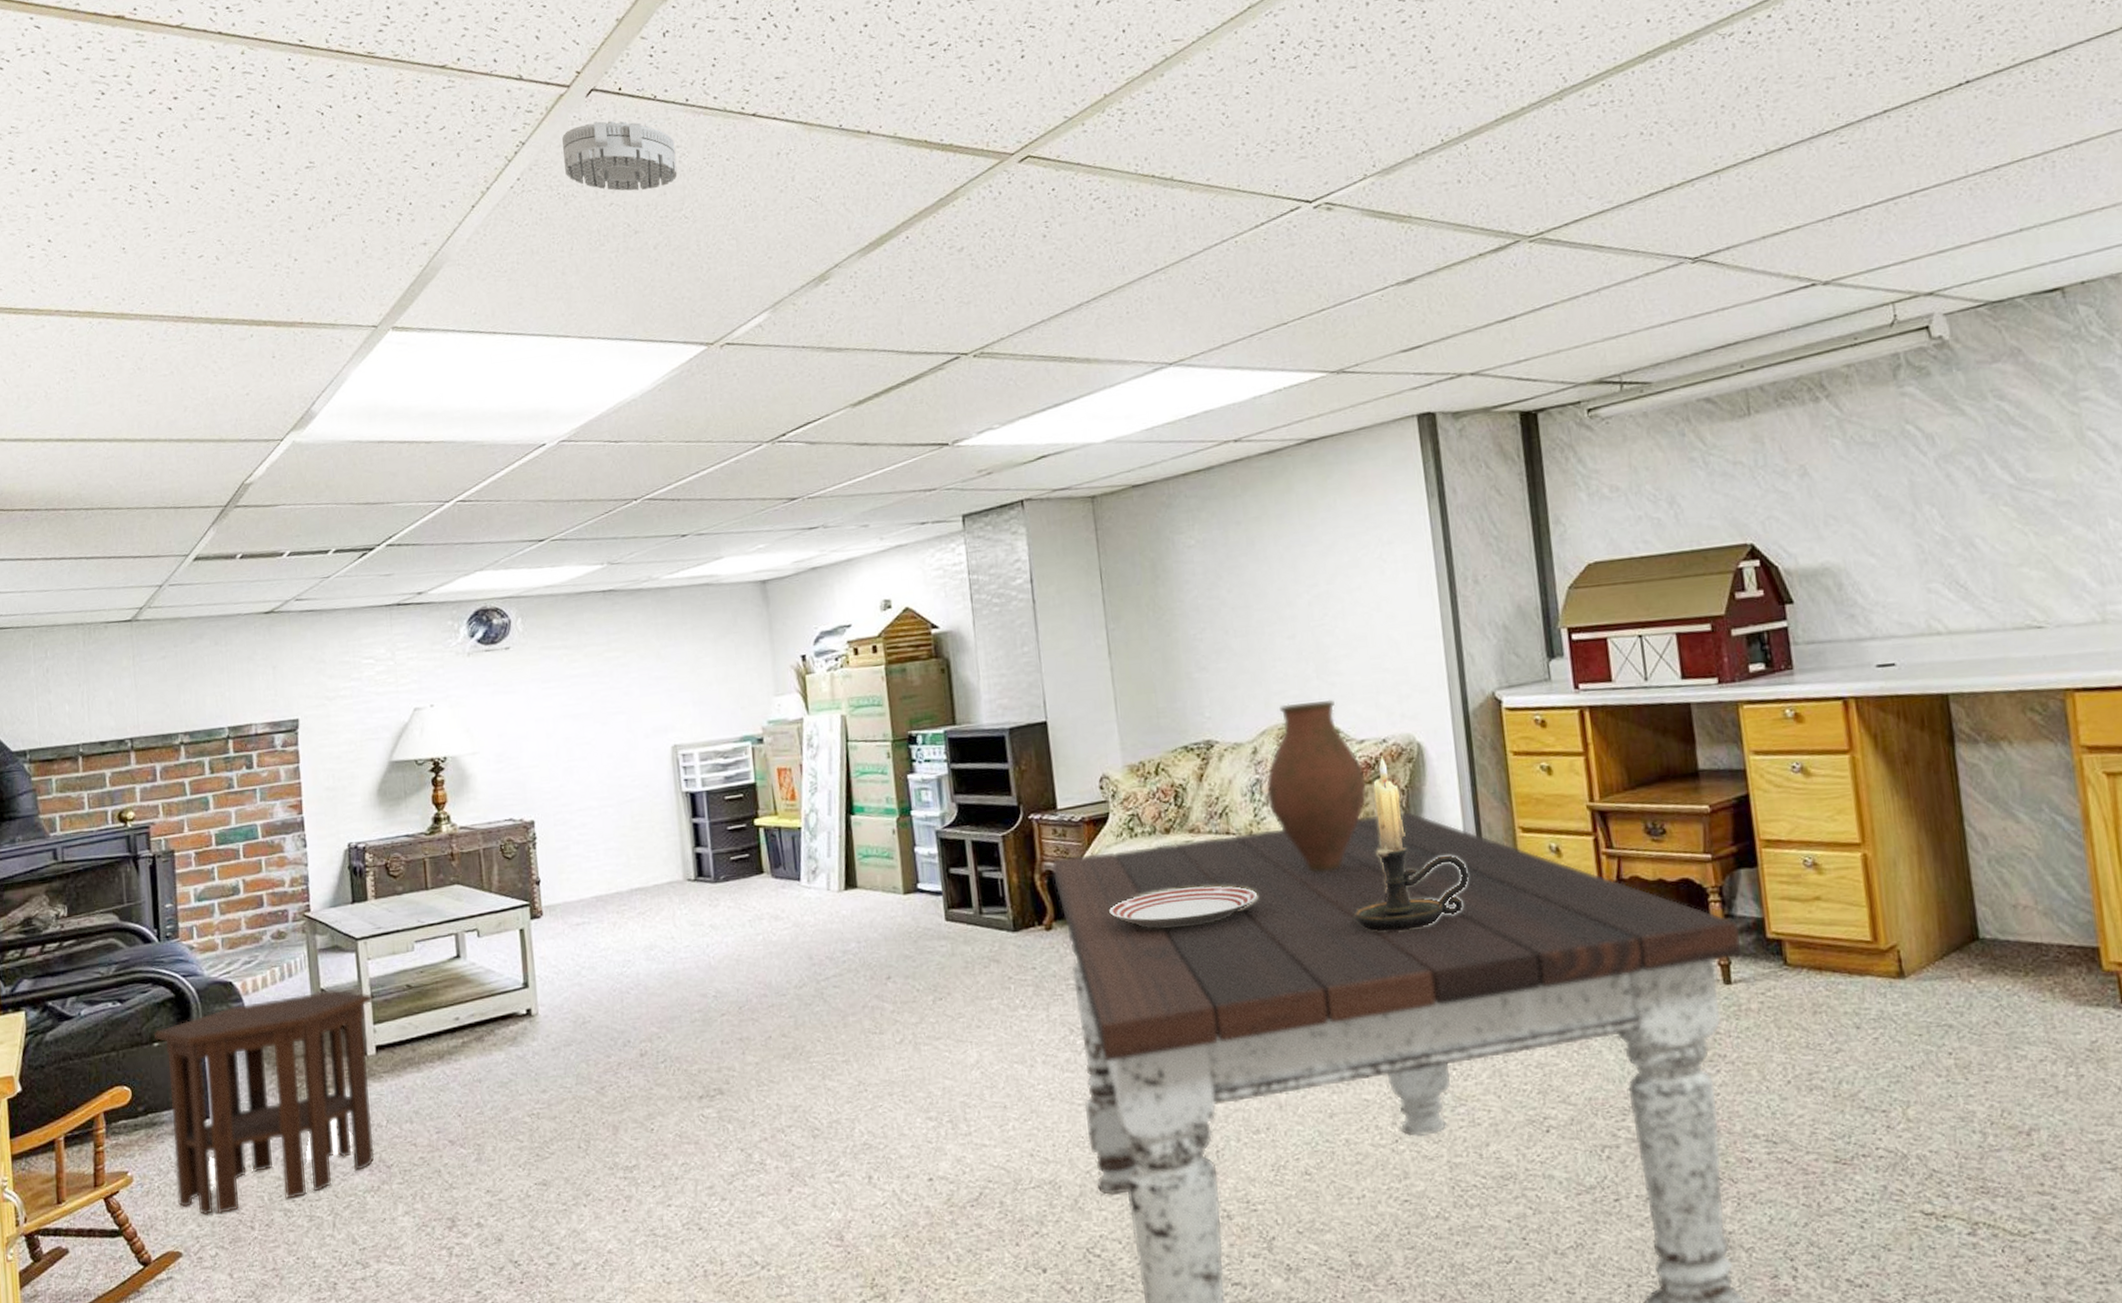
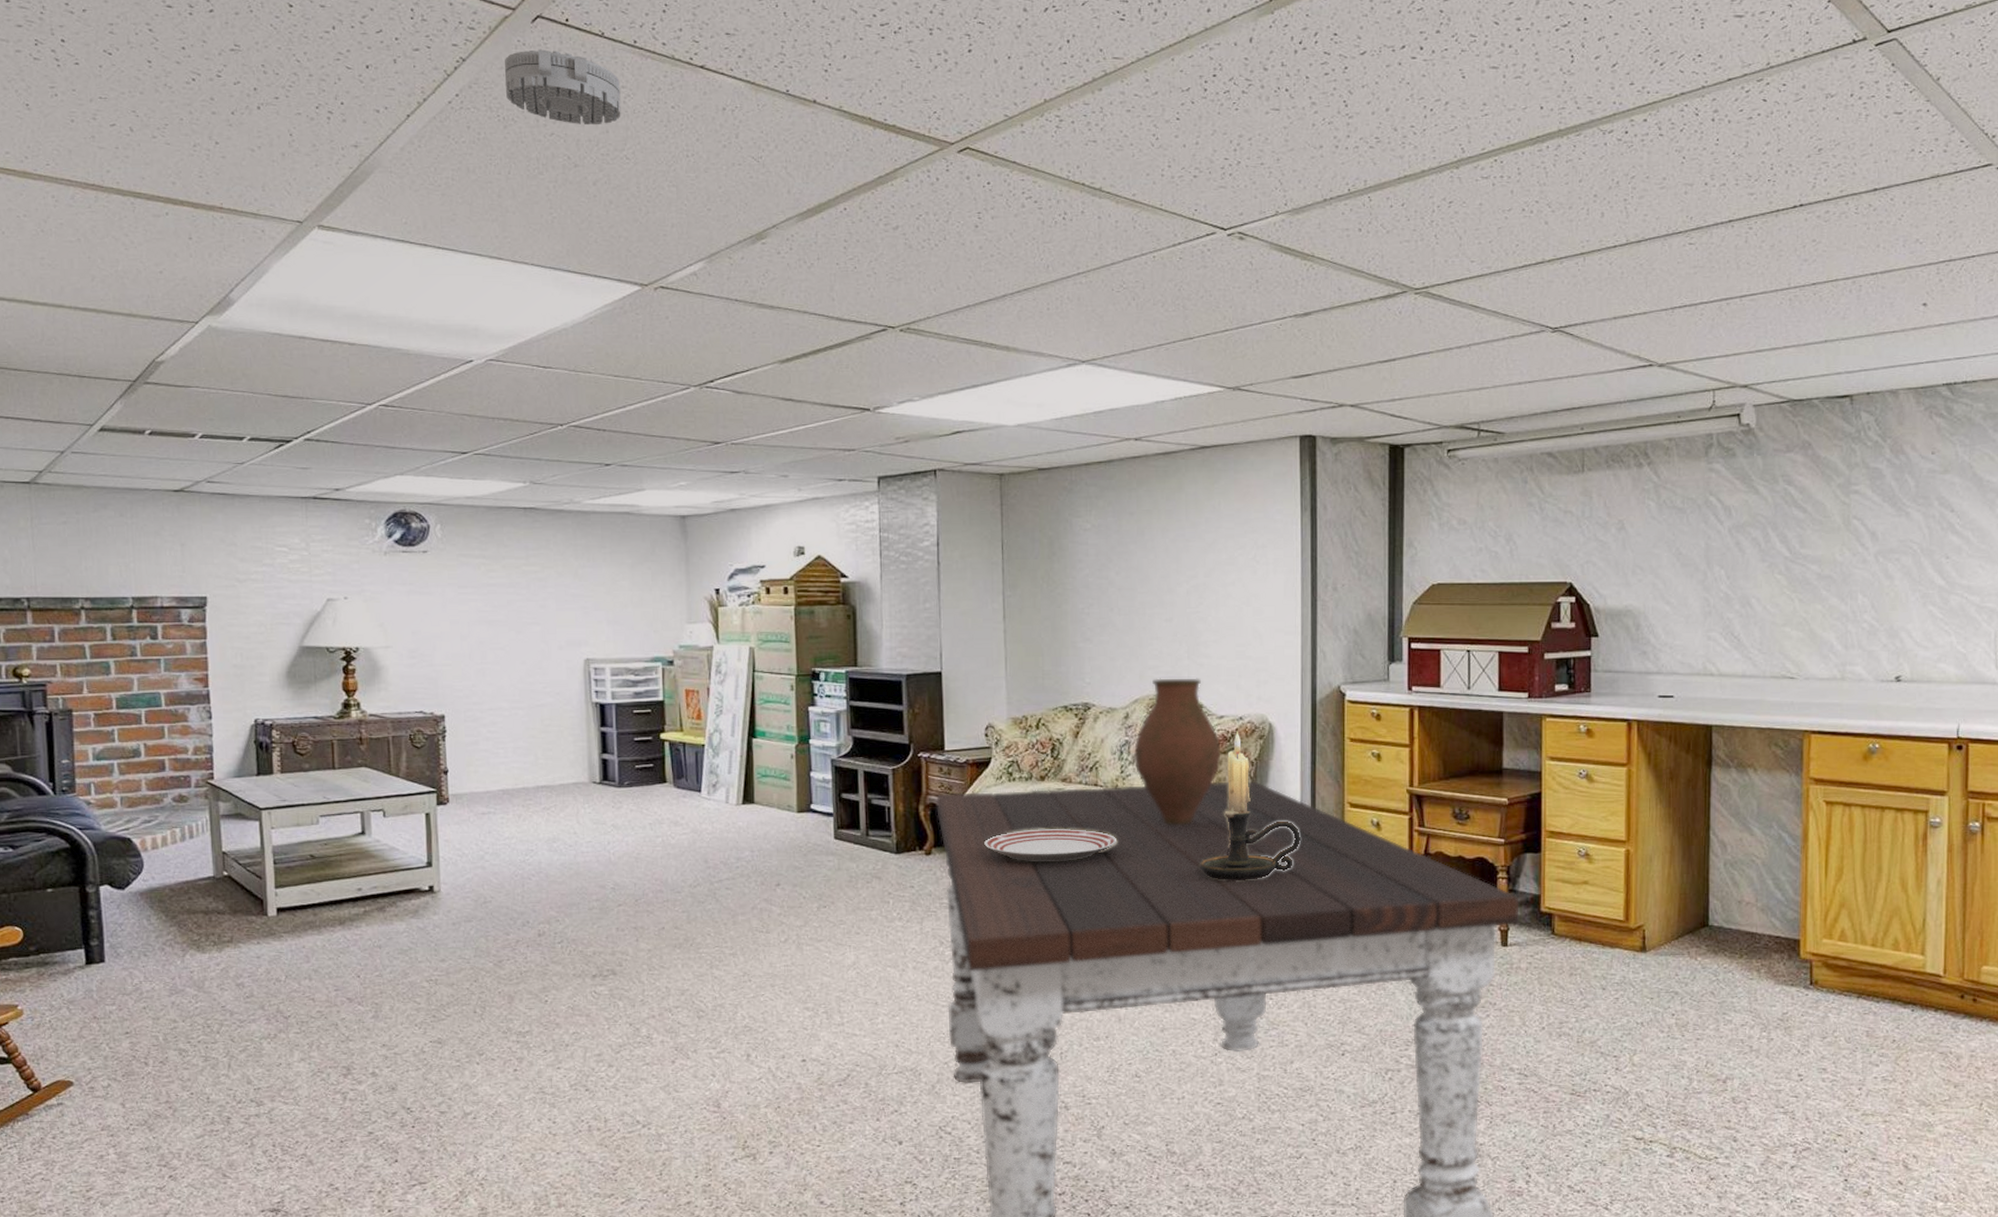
side table: present [153,990,375,1216] -> none [47,854,276,1050]

